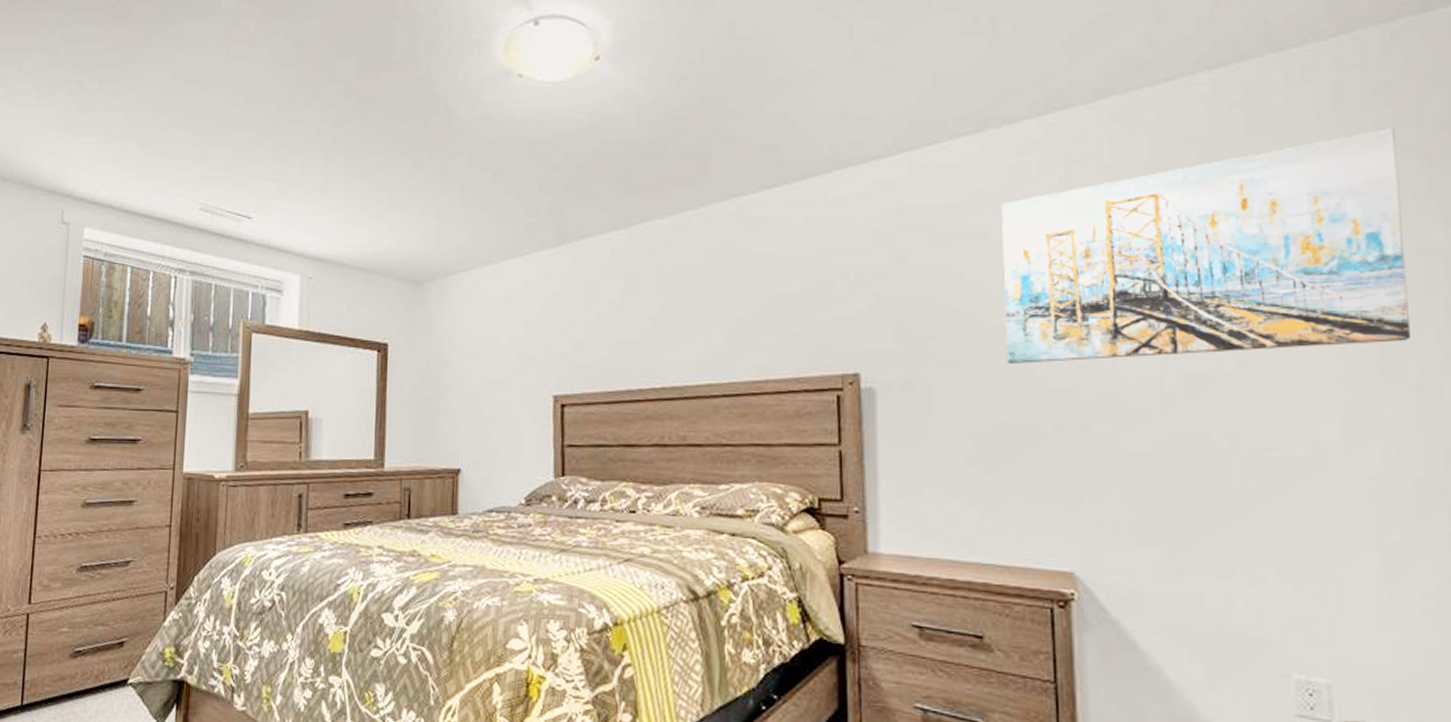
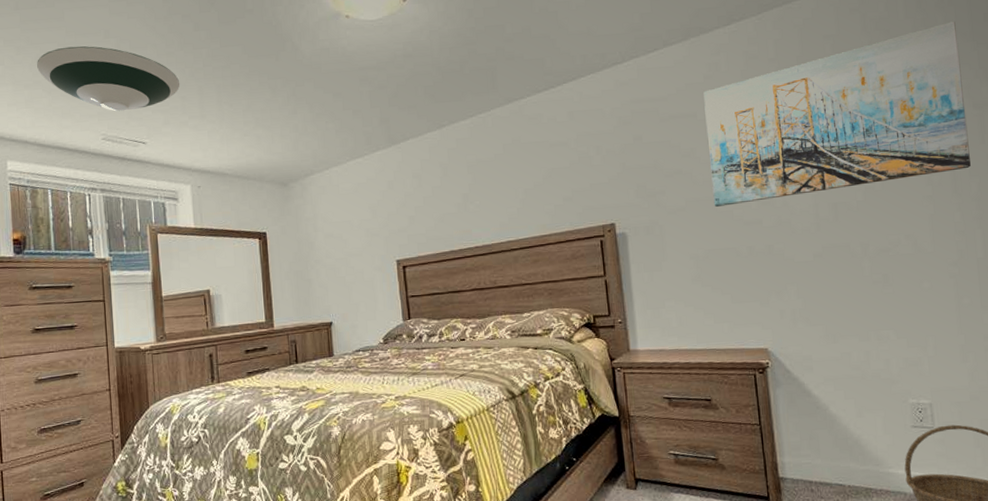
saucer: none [134,93,302,177] -> present [37,45,180,112]

